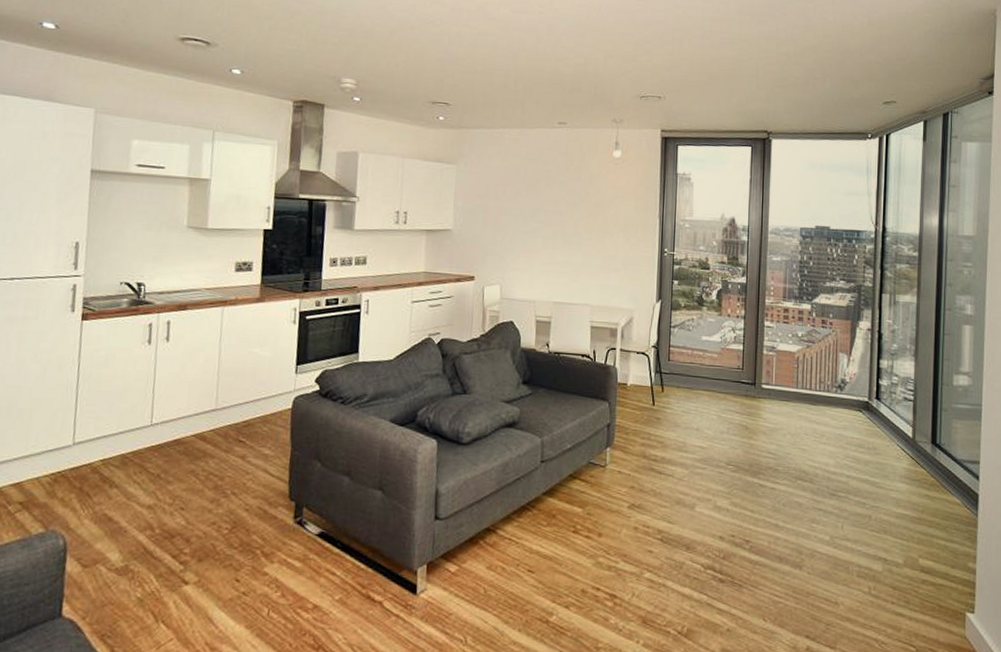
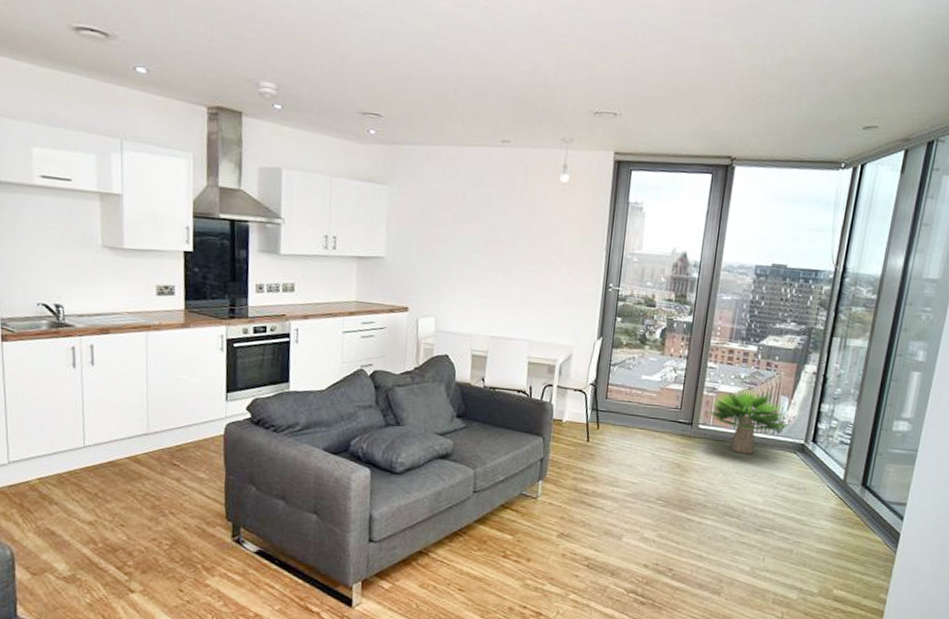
potted plant: none [770,346,849,414] -> present [708,388,787,454]

